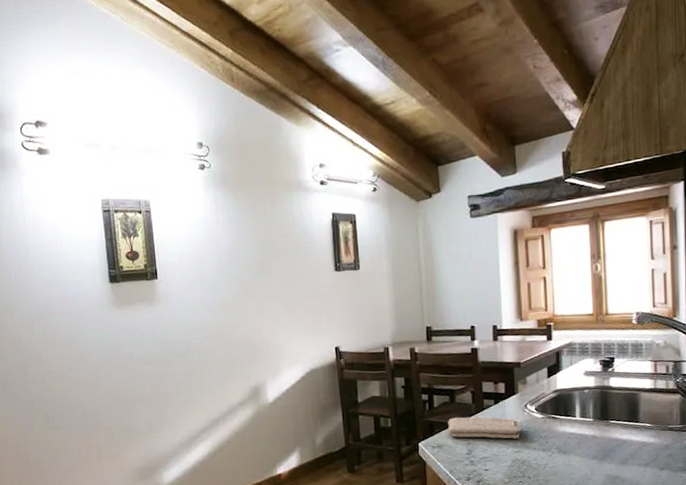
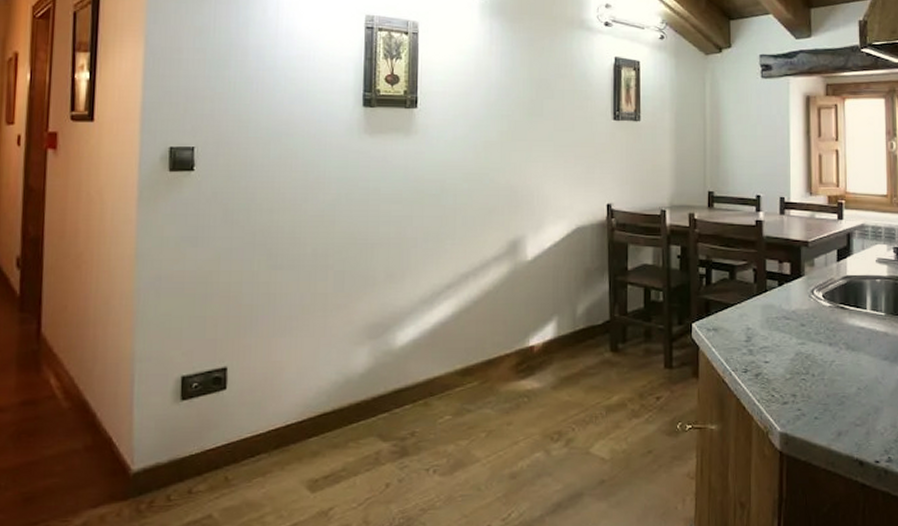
washcloth: present [447,416,521,439] -> none [725,297,806,328]

